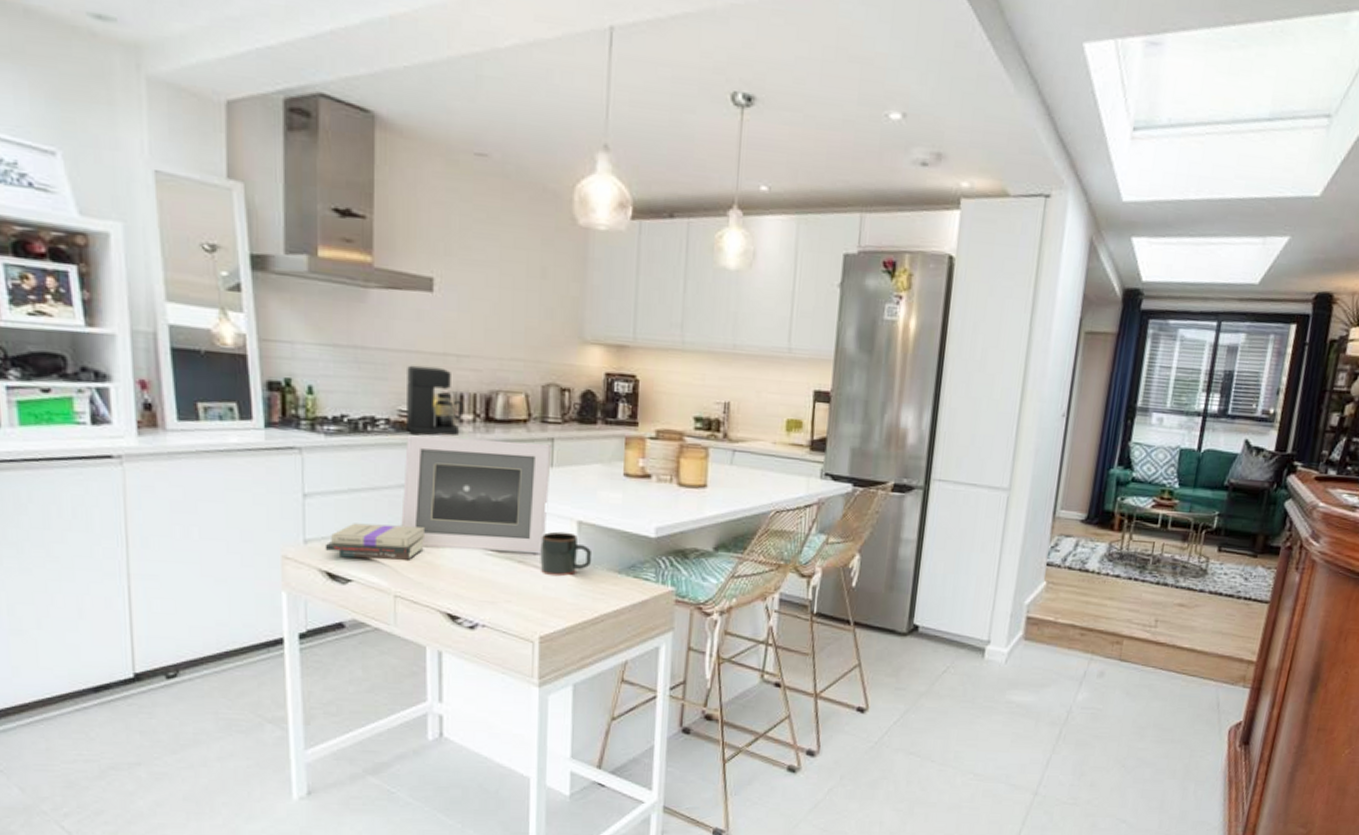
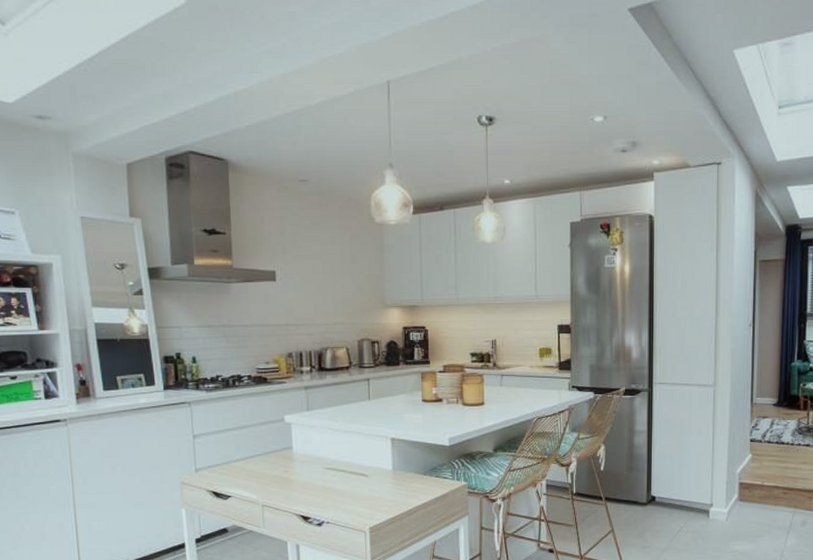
books: present [325,523,426,562] -> none [210,453,282,480]
picture frame: present [401,435,552,553] -> none [263,383,369,467]
coffee maker: present [405,365,464,437] -> none [261,335,303,386]
mug: present [540,531,593,577] -> none [365,447,404,481]

